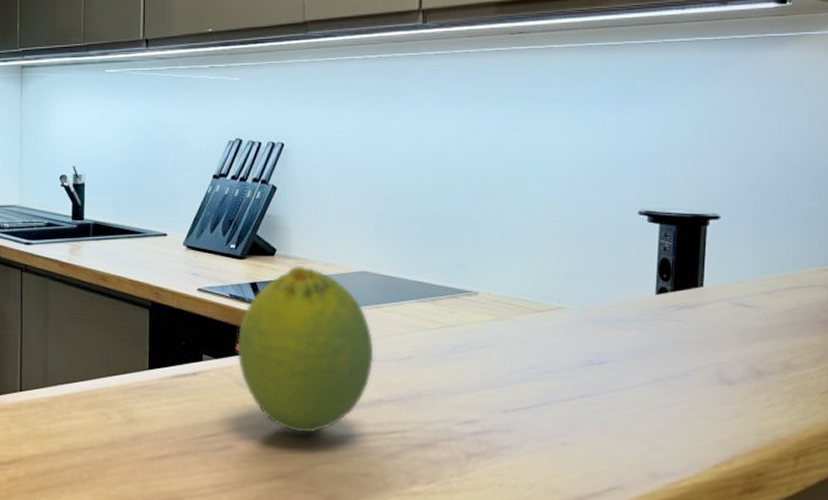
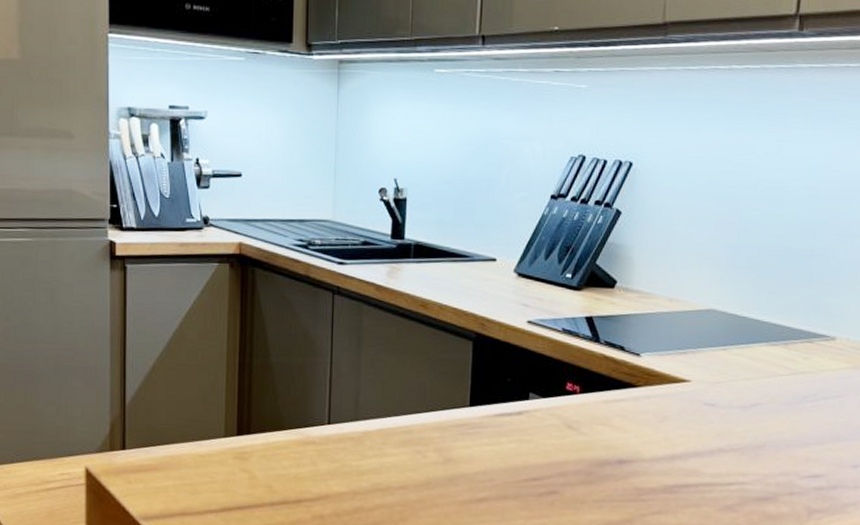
fruit: present [237,266,374,433] -> none [567,300,717,481]

